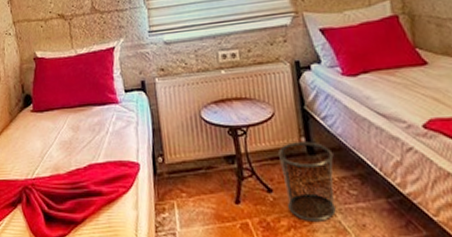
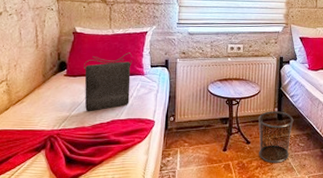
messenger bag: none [50,76,106,154] -> present [84,52,133,111]

